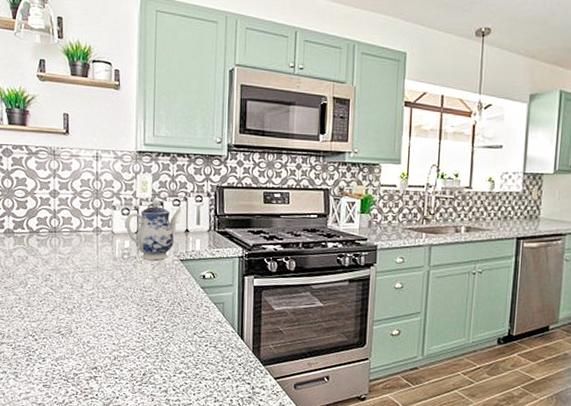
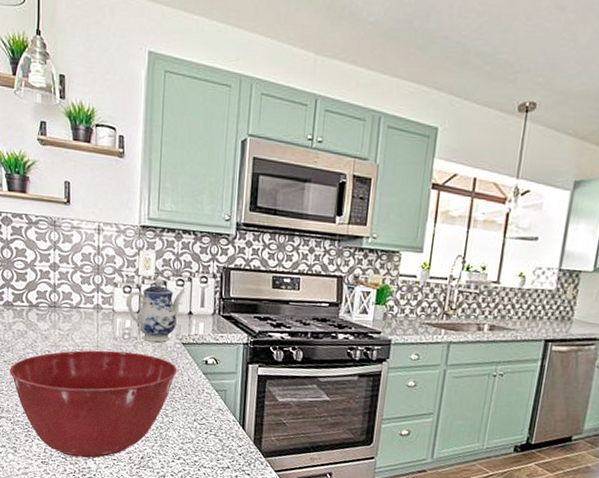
mixing bowl: none [11,271,176,379] -> present [10,350,177,458]

